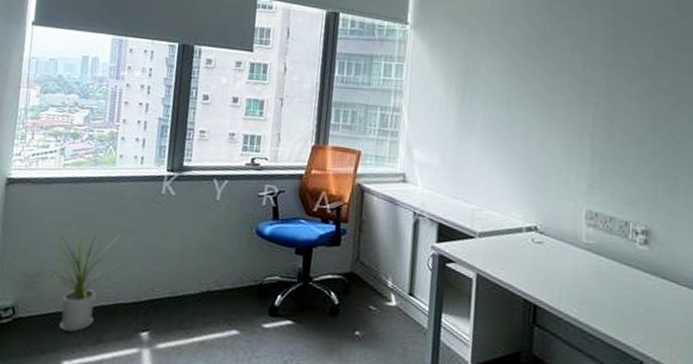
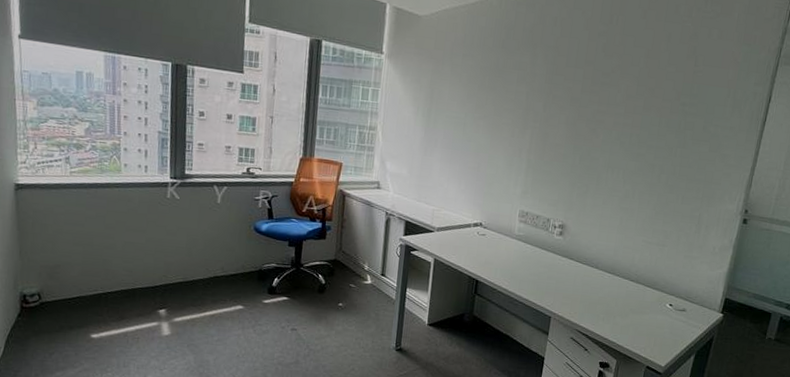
house plant: present [40,221,123,332] -> none [59,221,135,312]

